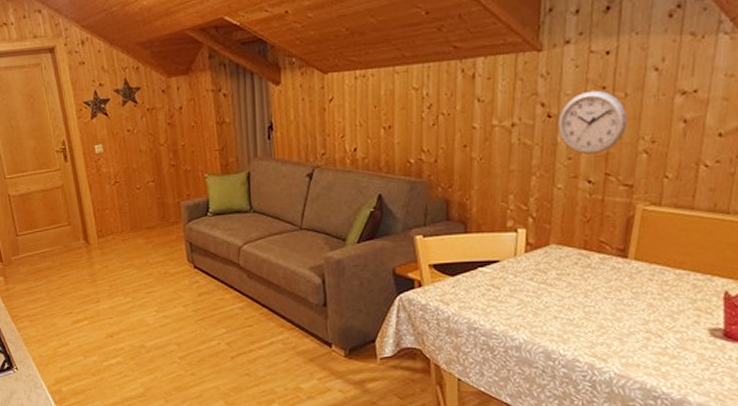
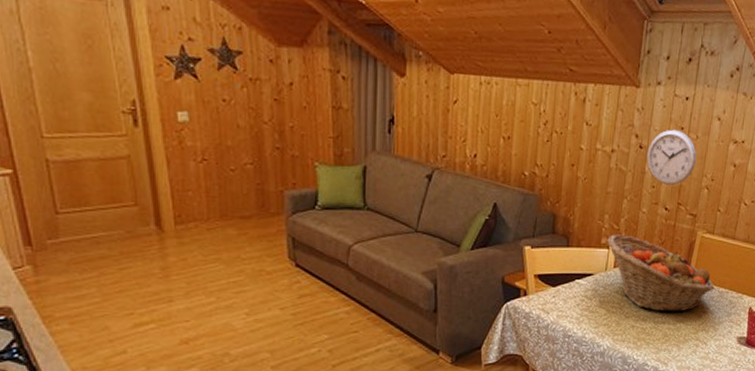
fruit basket: none [514,215,668,300] -> present [607,234,715,312]

